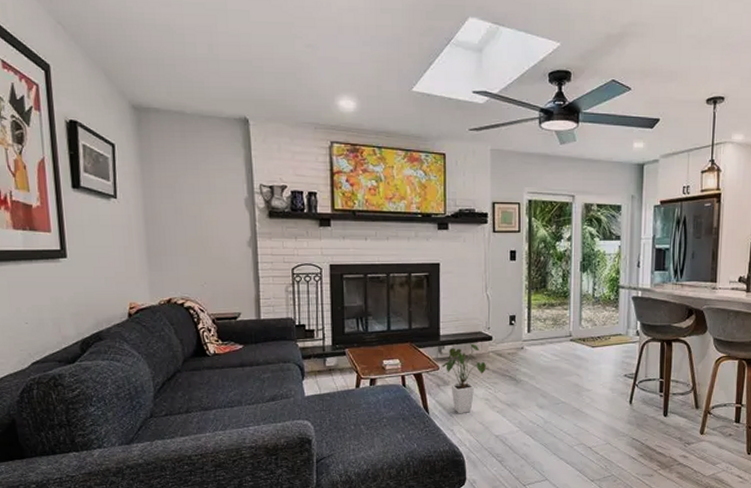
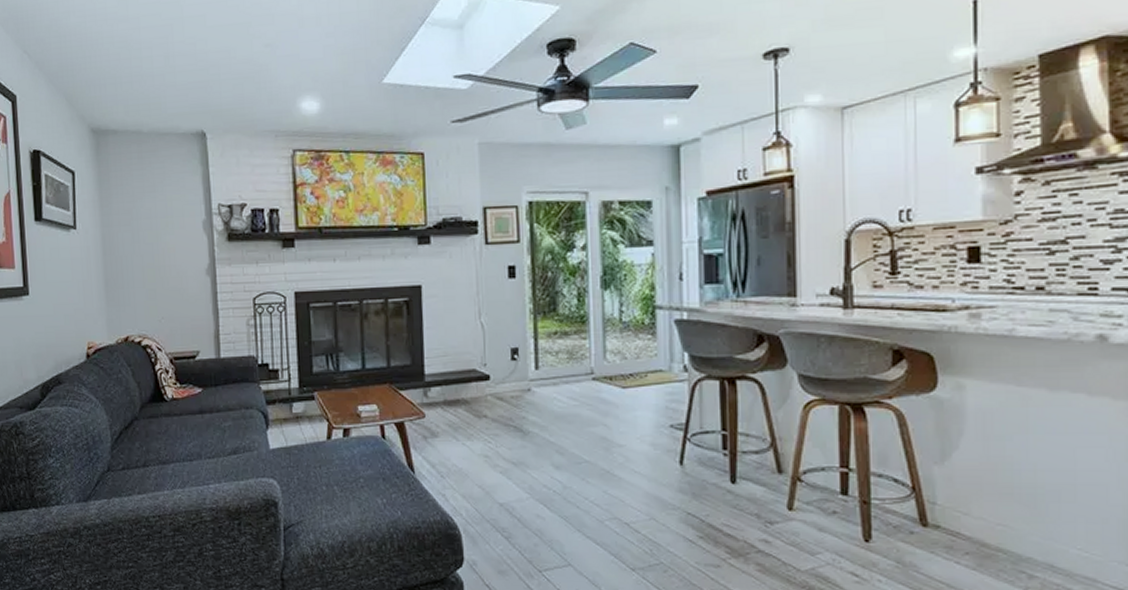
house plant: present [442,342,486,414] -> none [428,382,484,475]

